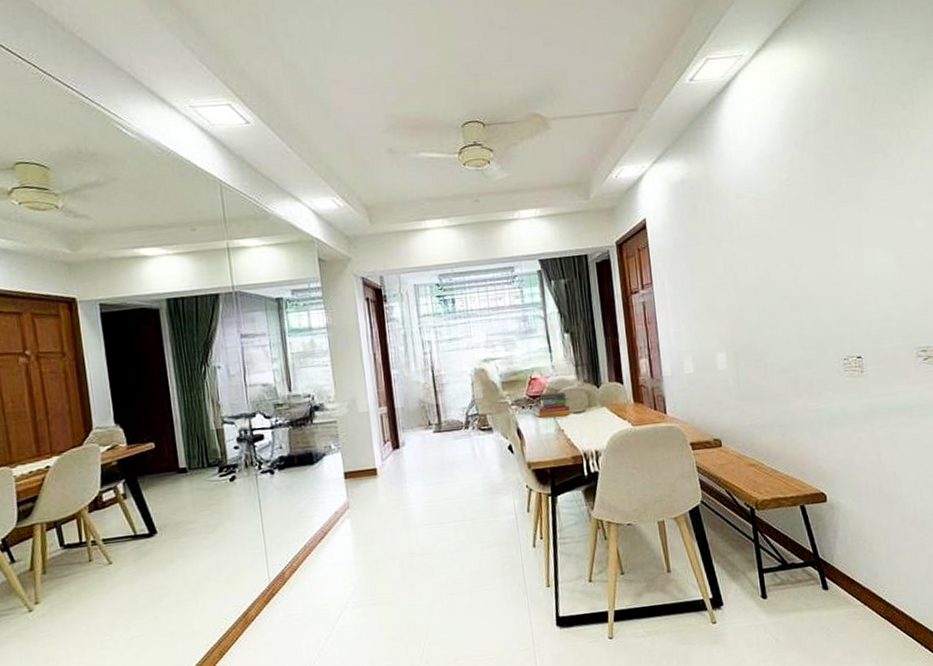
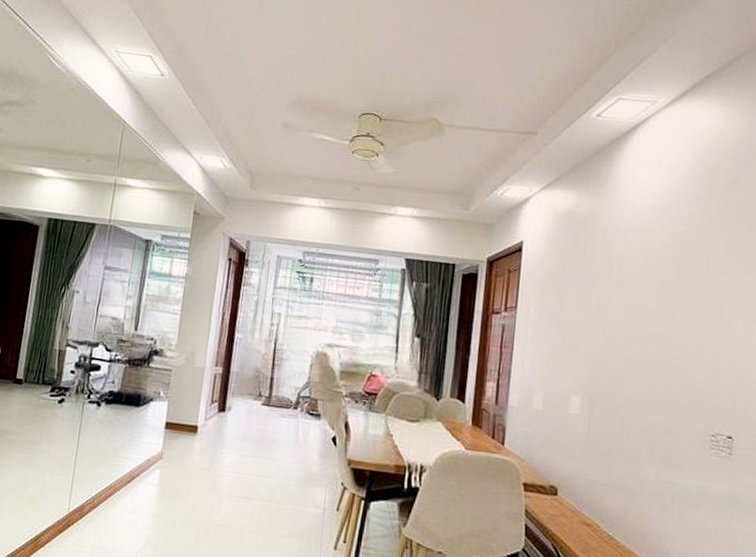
books: present [533,392,570,418] -> none [366,392,405,422]

